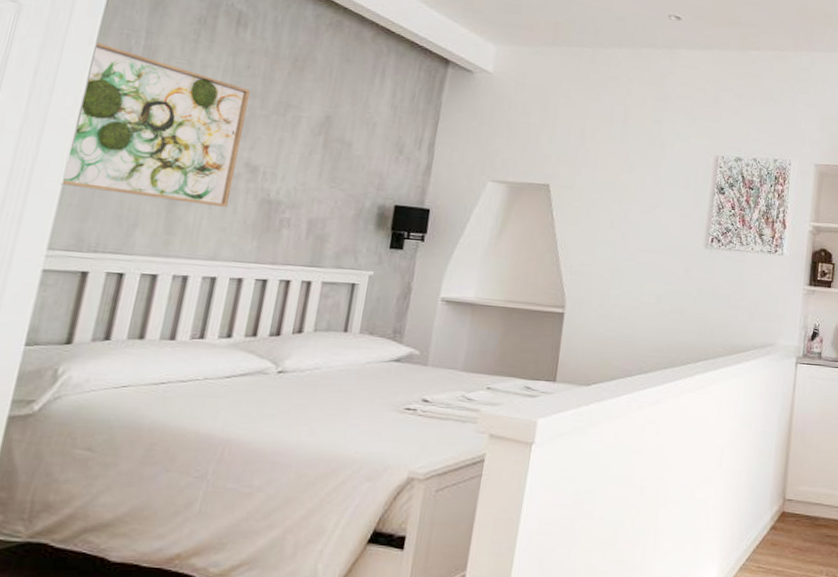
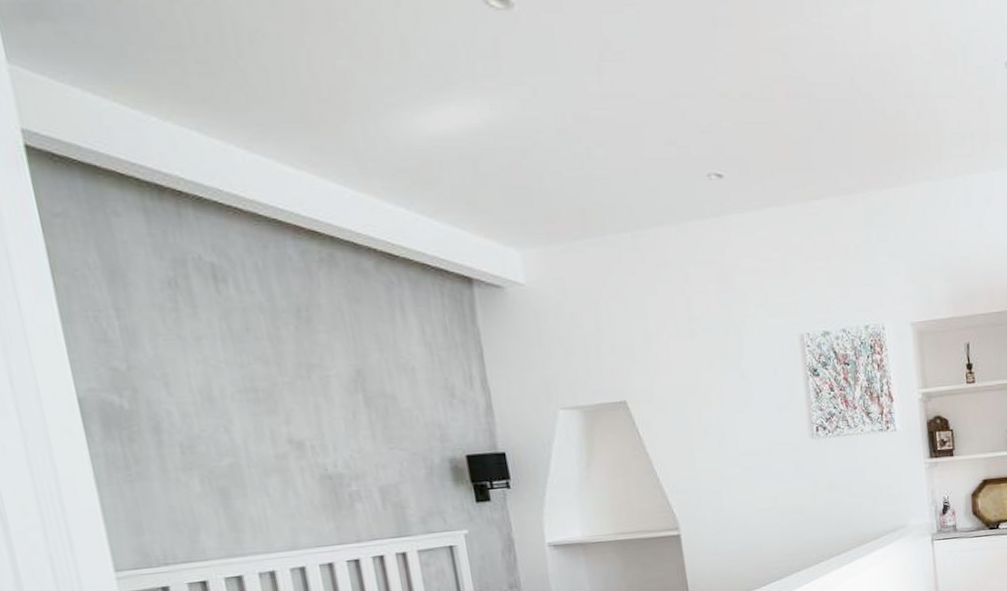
wall art: present [59,42,250,207] -> none [64,332,288,501]

